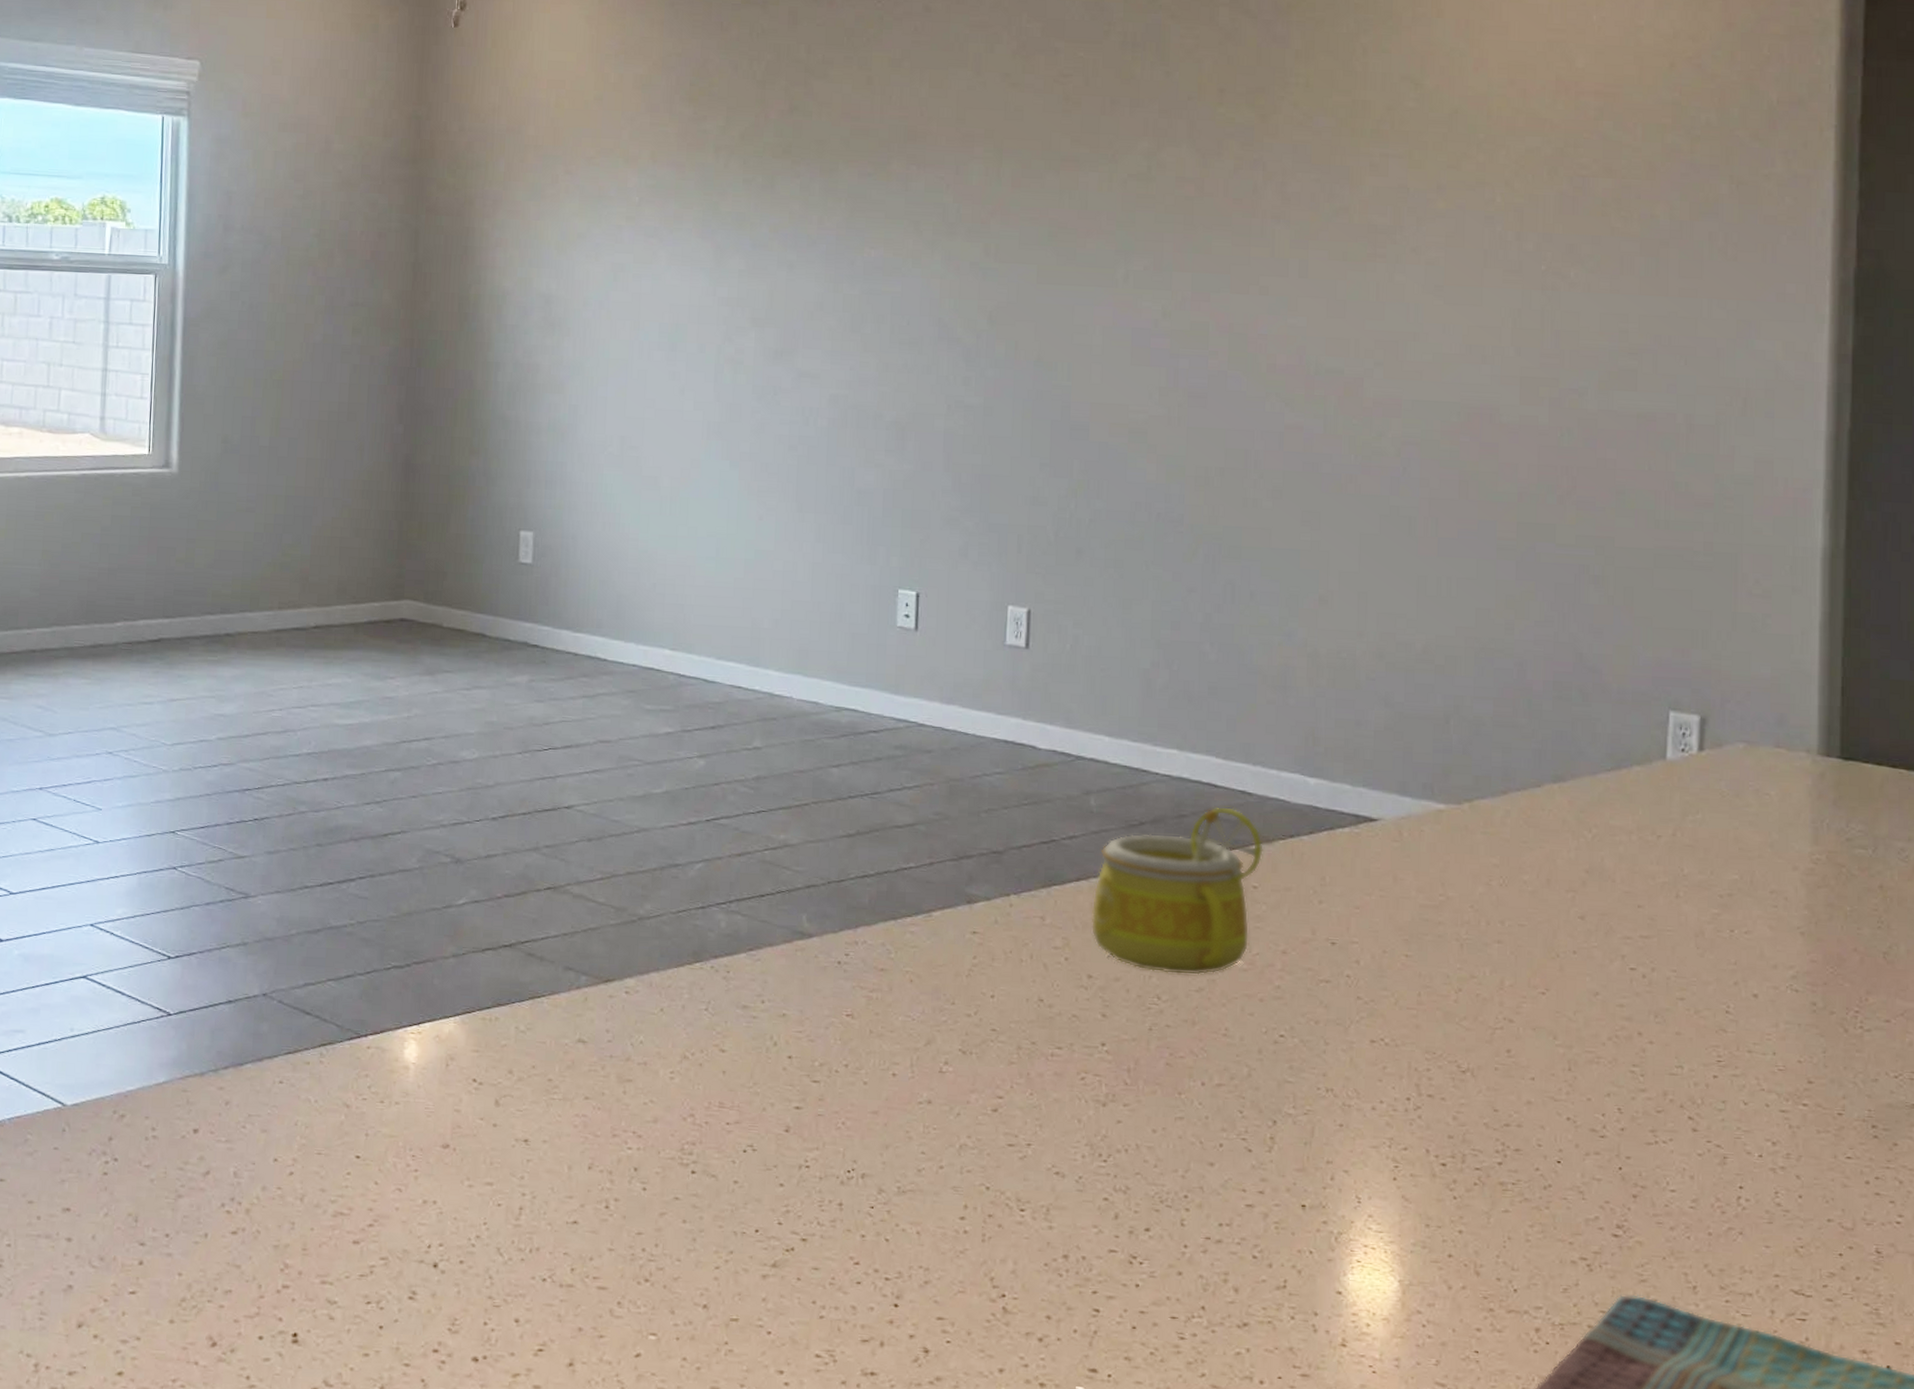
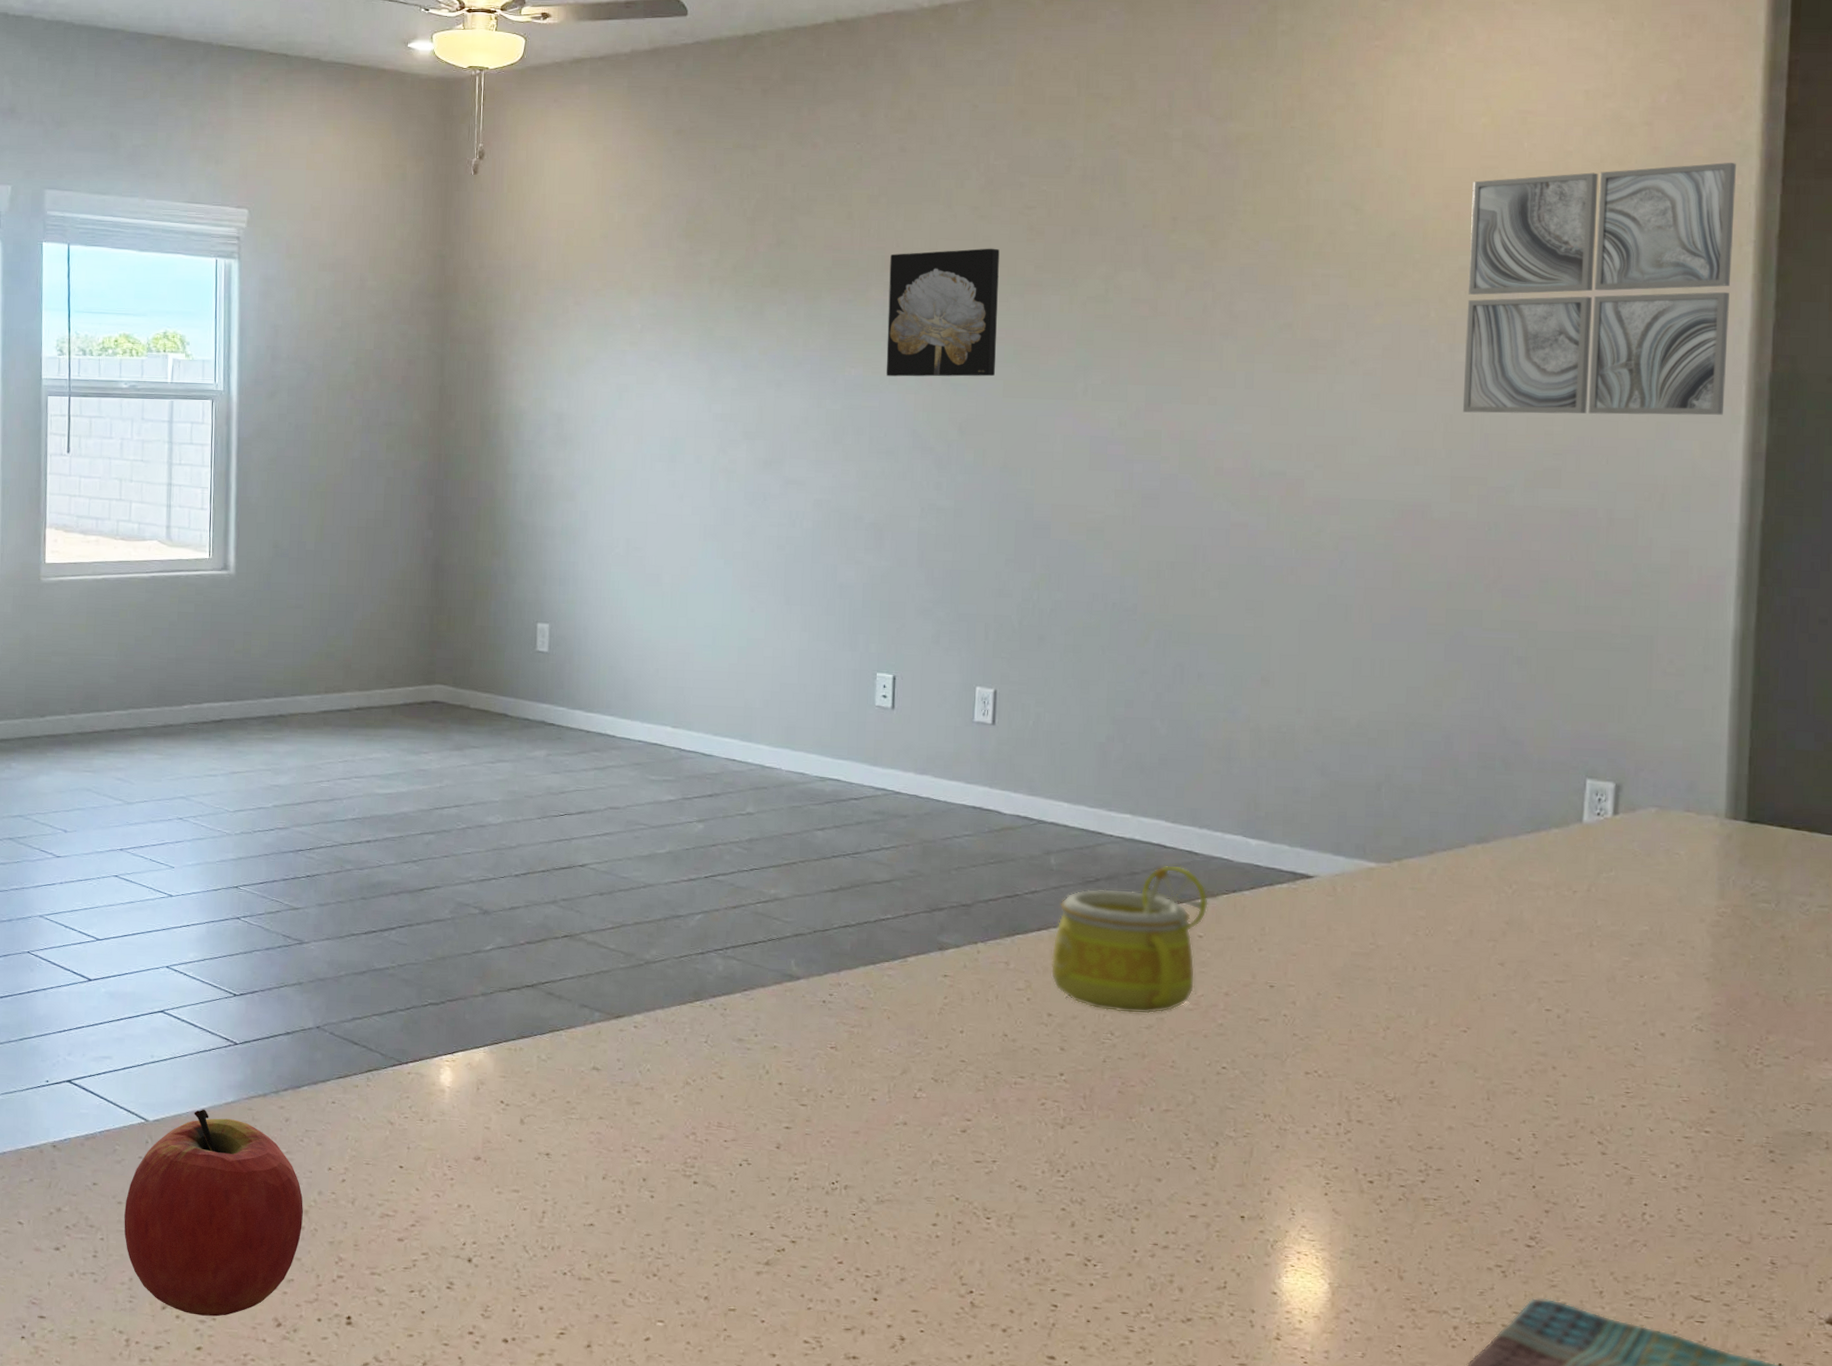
apple: none [35,1090,244,1336] -> present [124,1109,303,1317]
wall art: none [908,119,1033,261] -> present [886,248,1000,377]
wall art: none [1531,41,1815,313] -> present [1462,163,1736,415]

